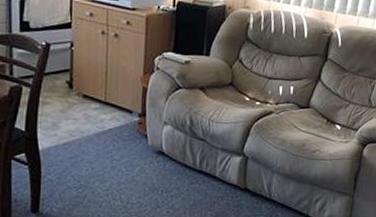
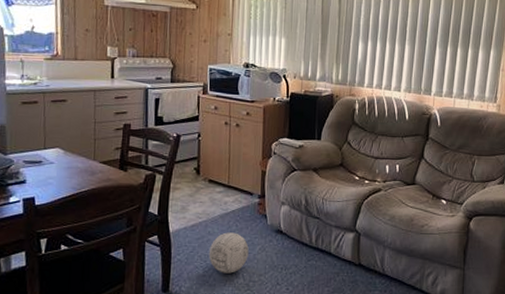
ball: none [82,152,127,195] -> present [208,232,249,274]

